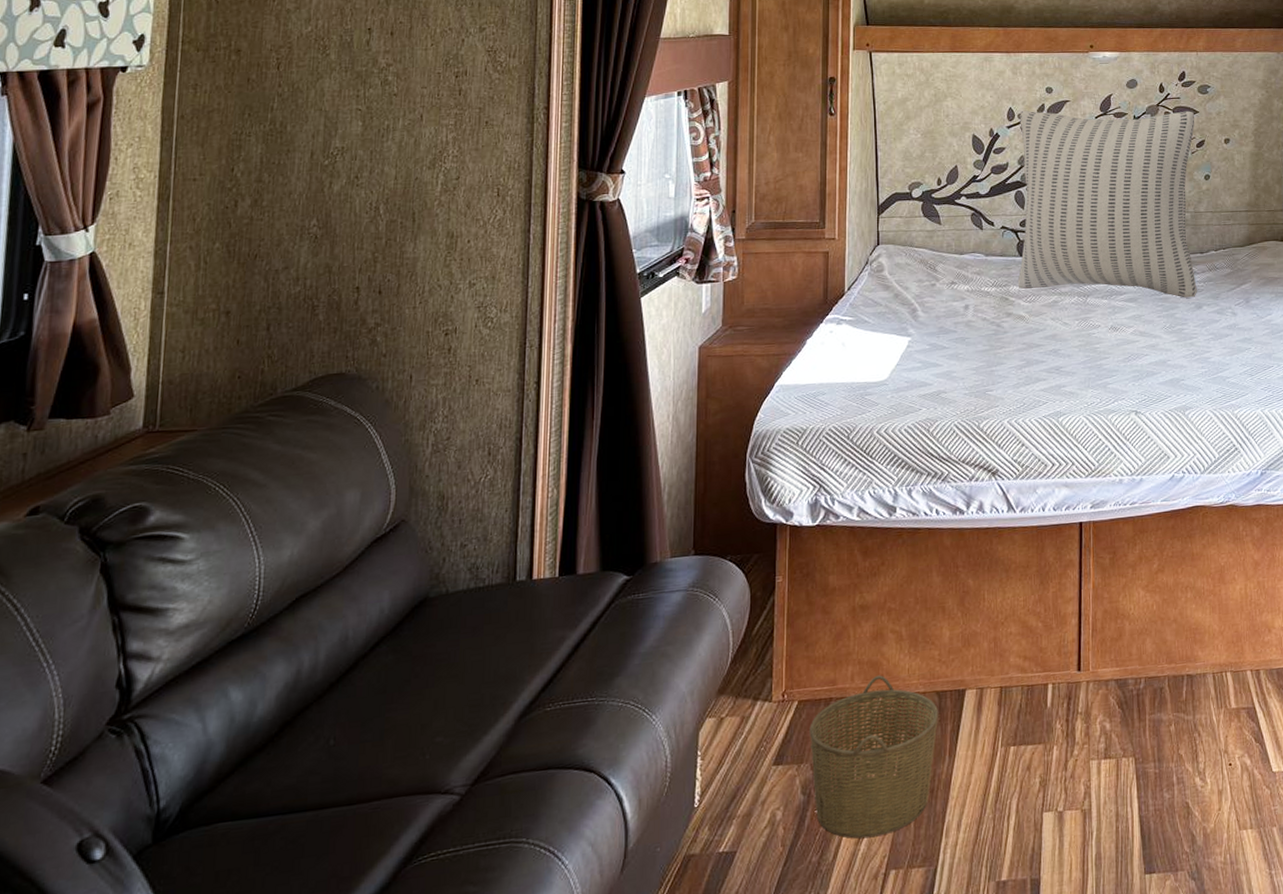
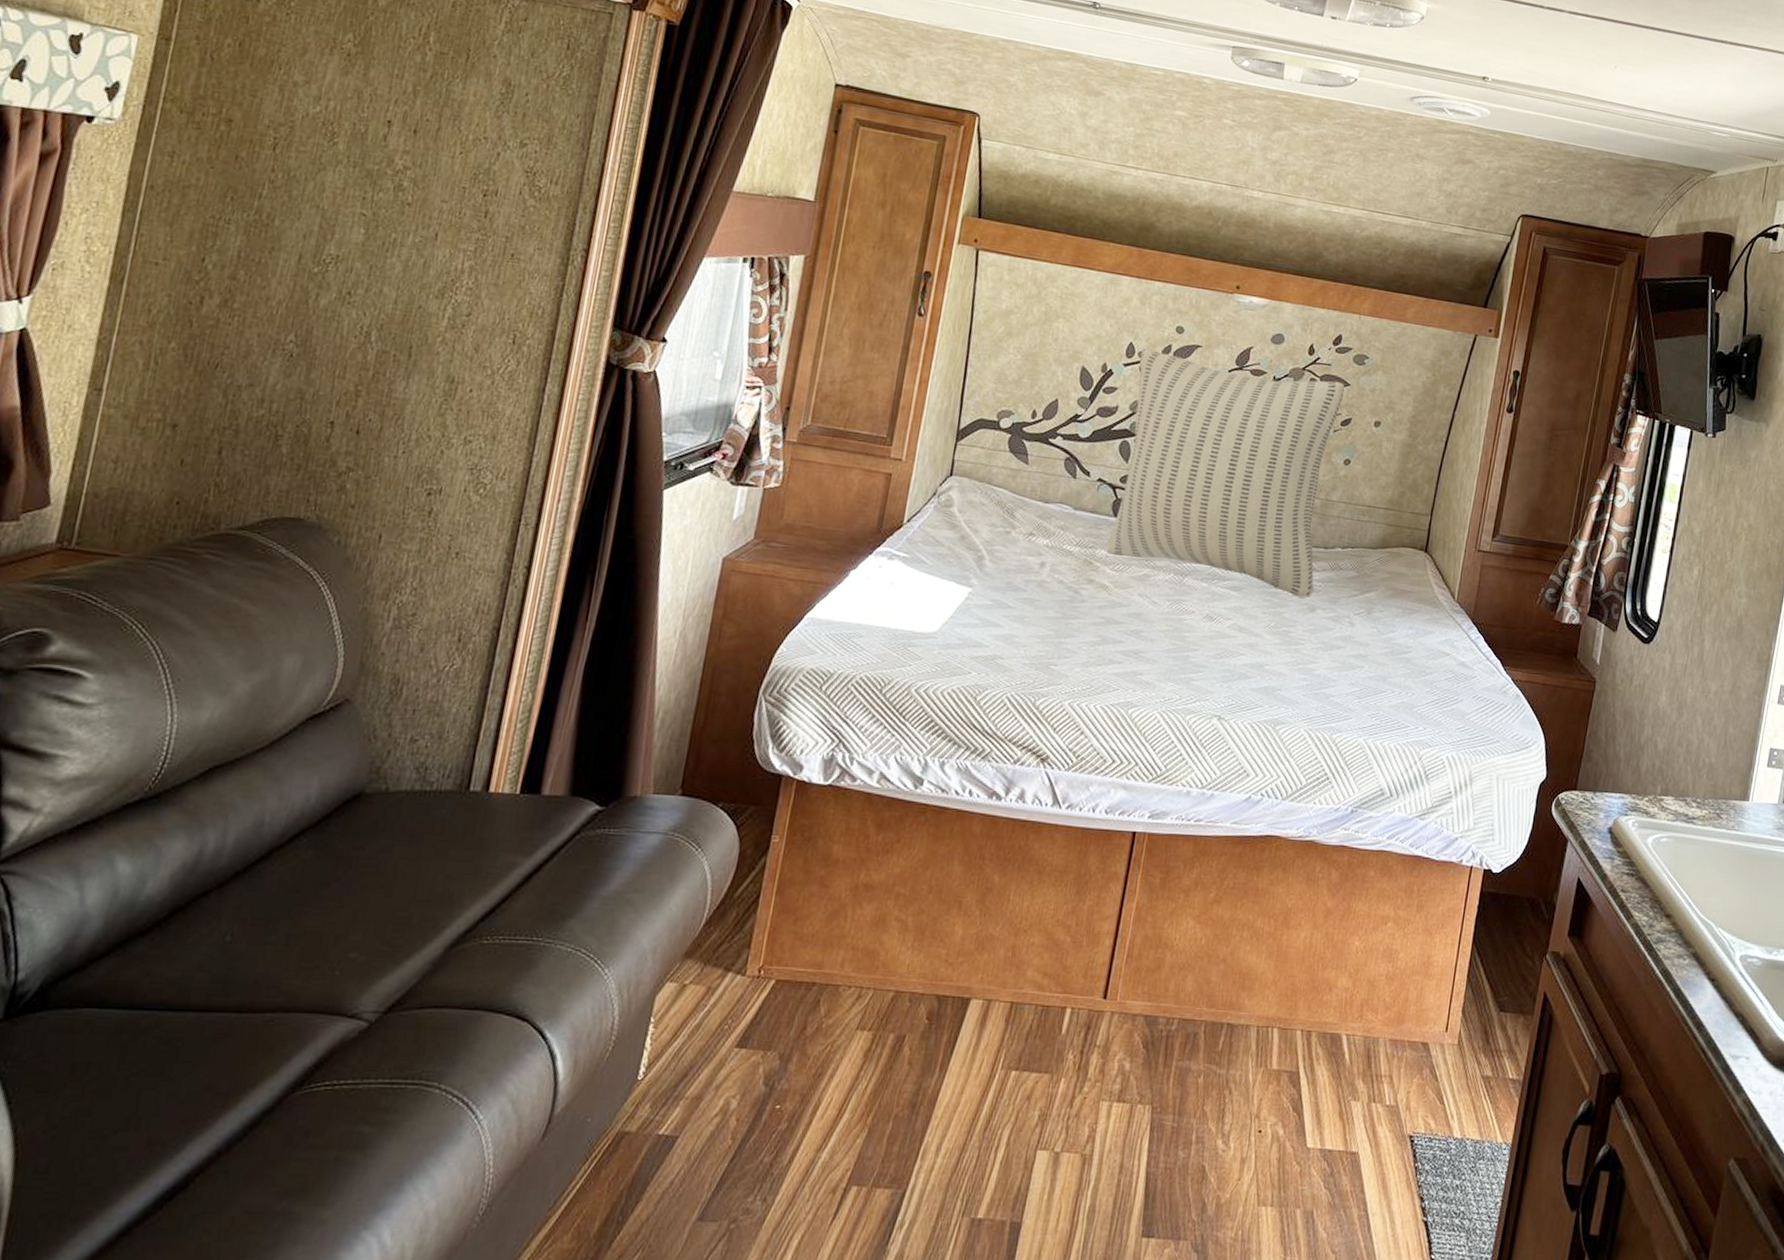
basket: present [809,675,939,839] -> none [776,966,937,1146]

